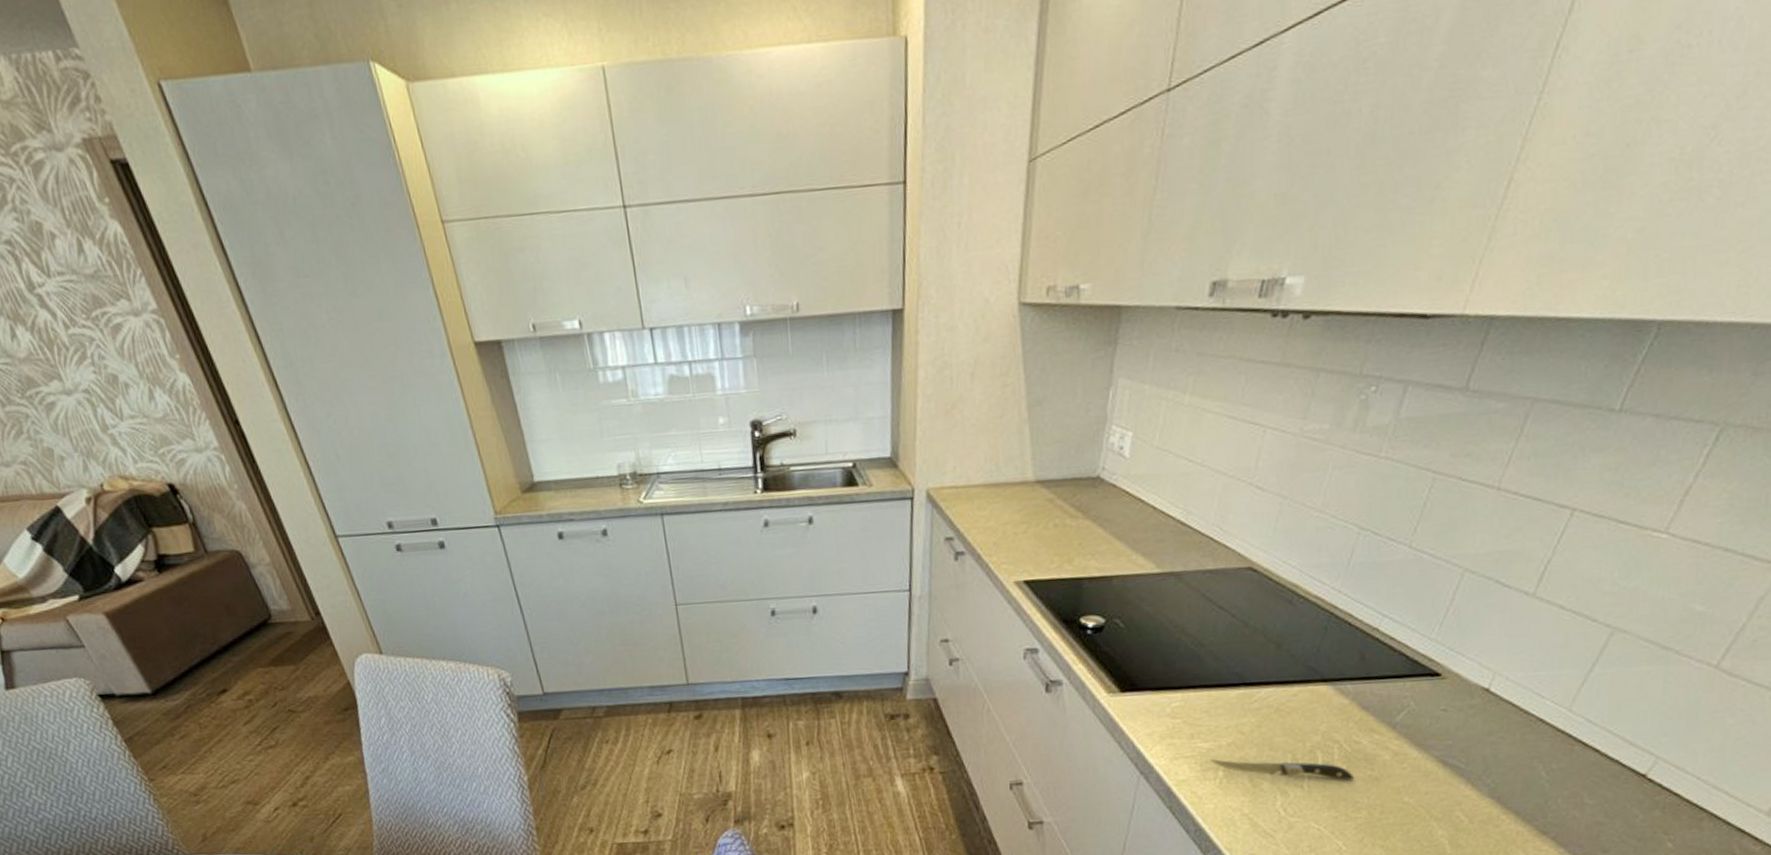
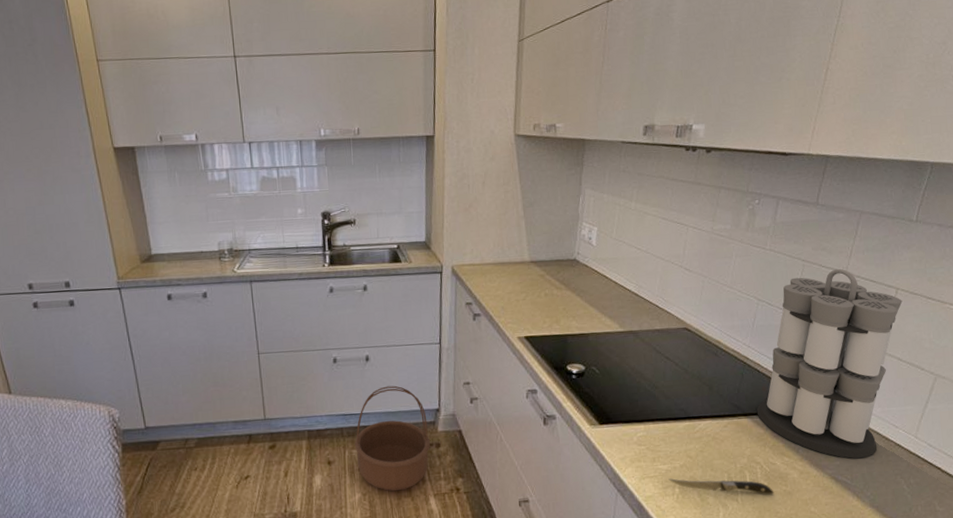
basket: none [800,643,896,770] -> present [354,385,430,492]
spice rack: none [1341,482,1579,738] -> present [756,268,903,459]

